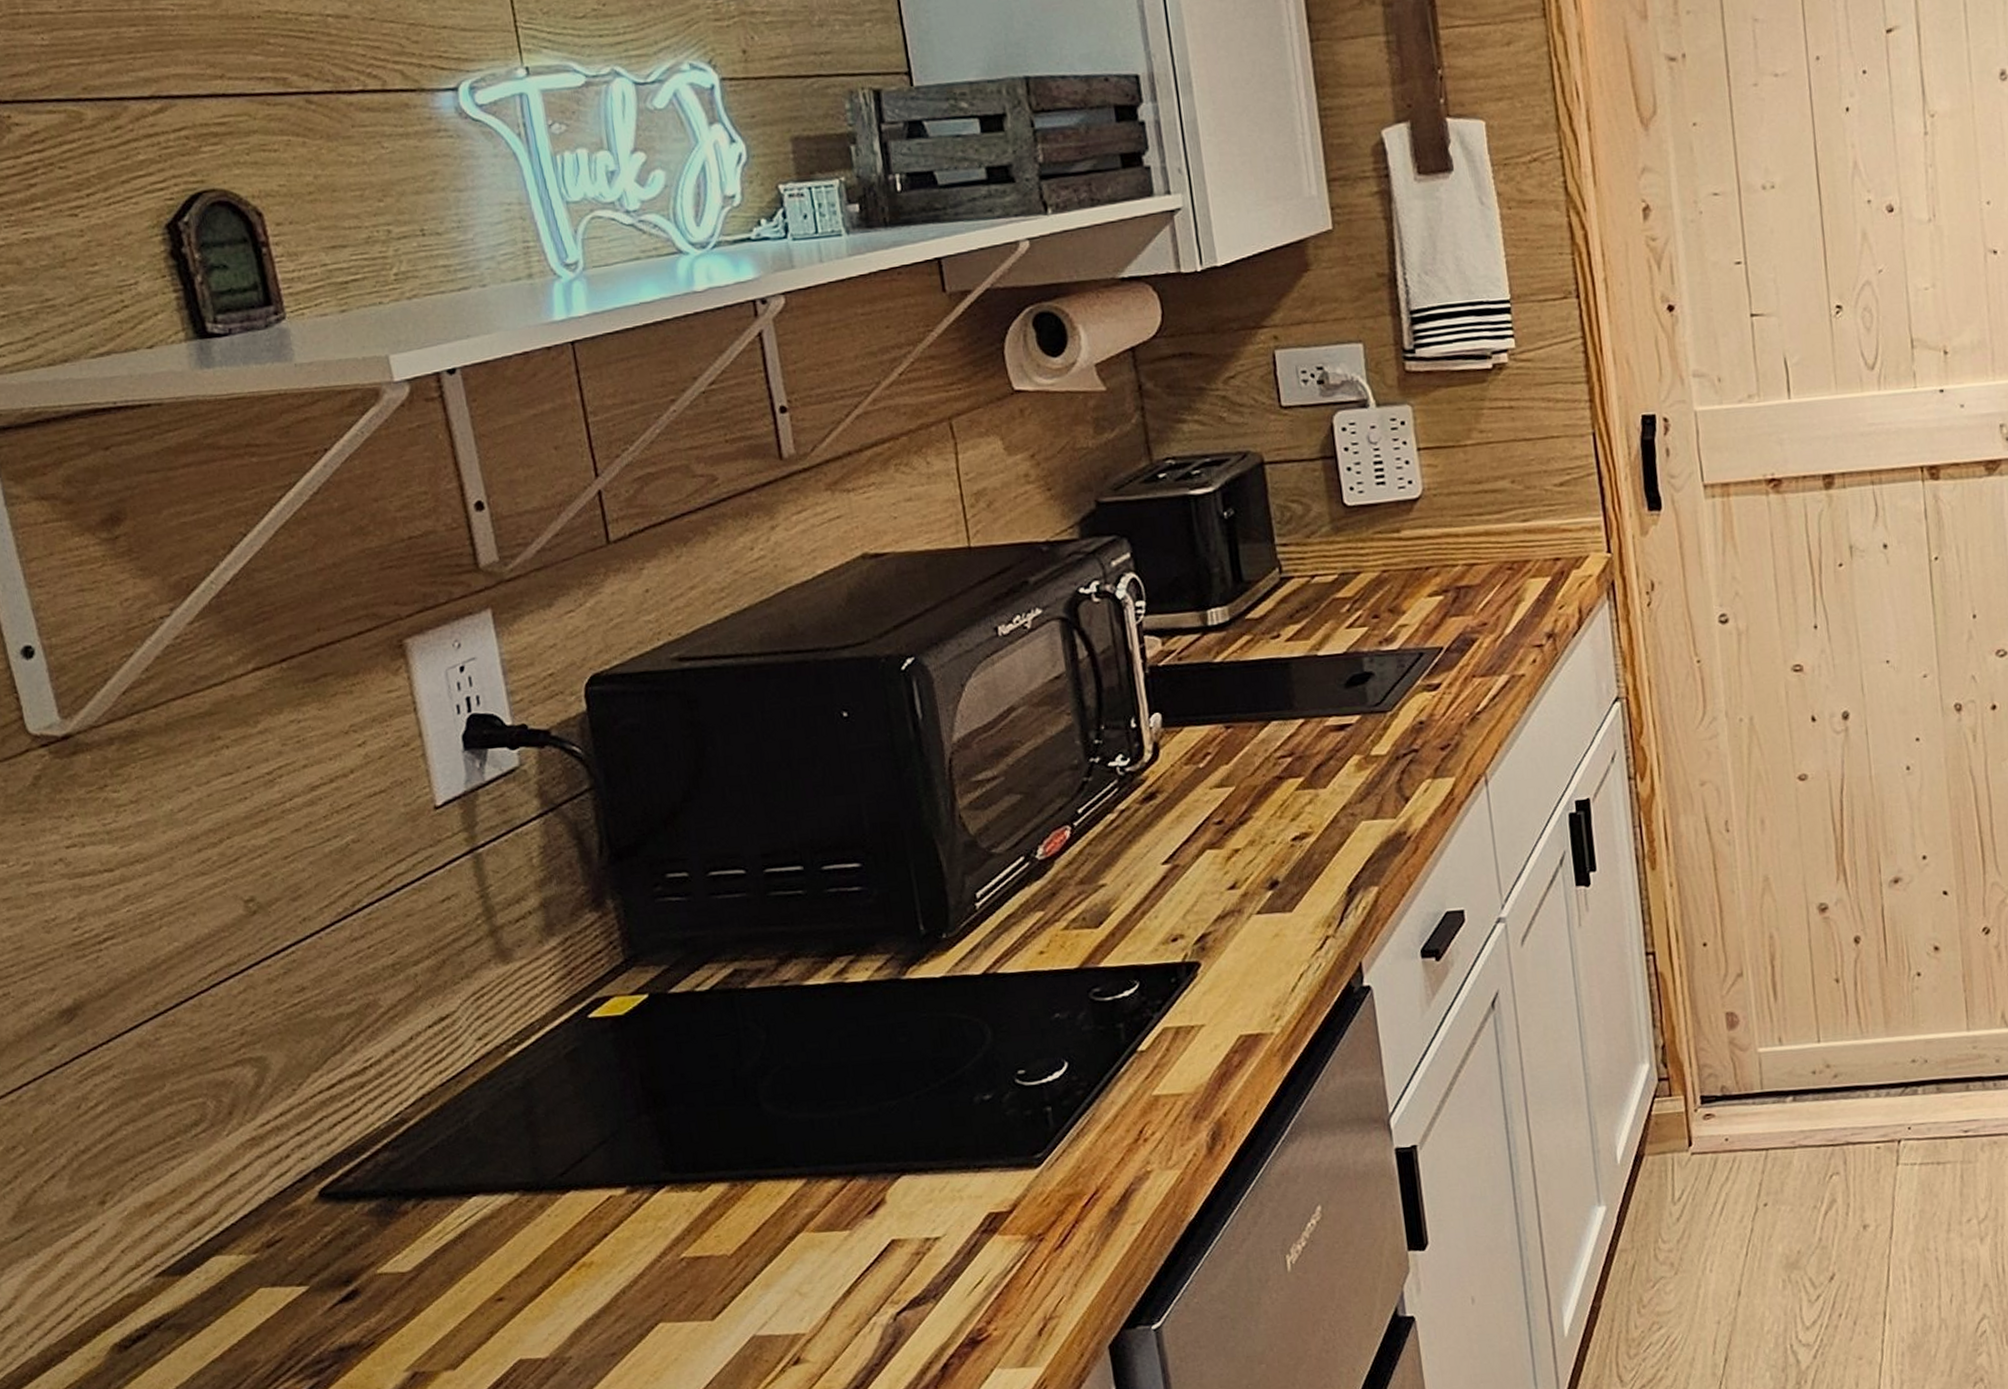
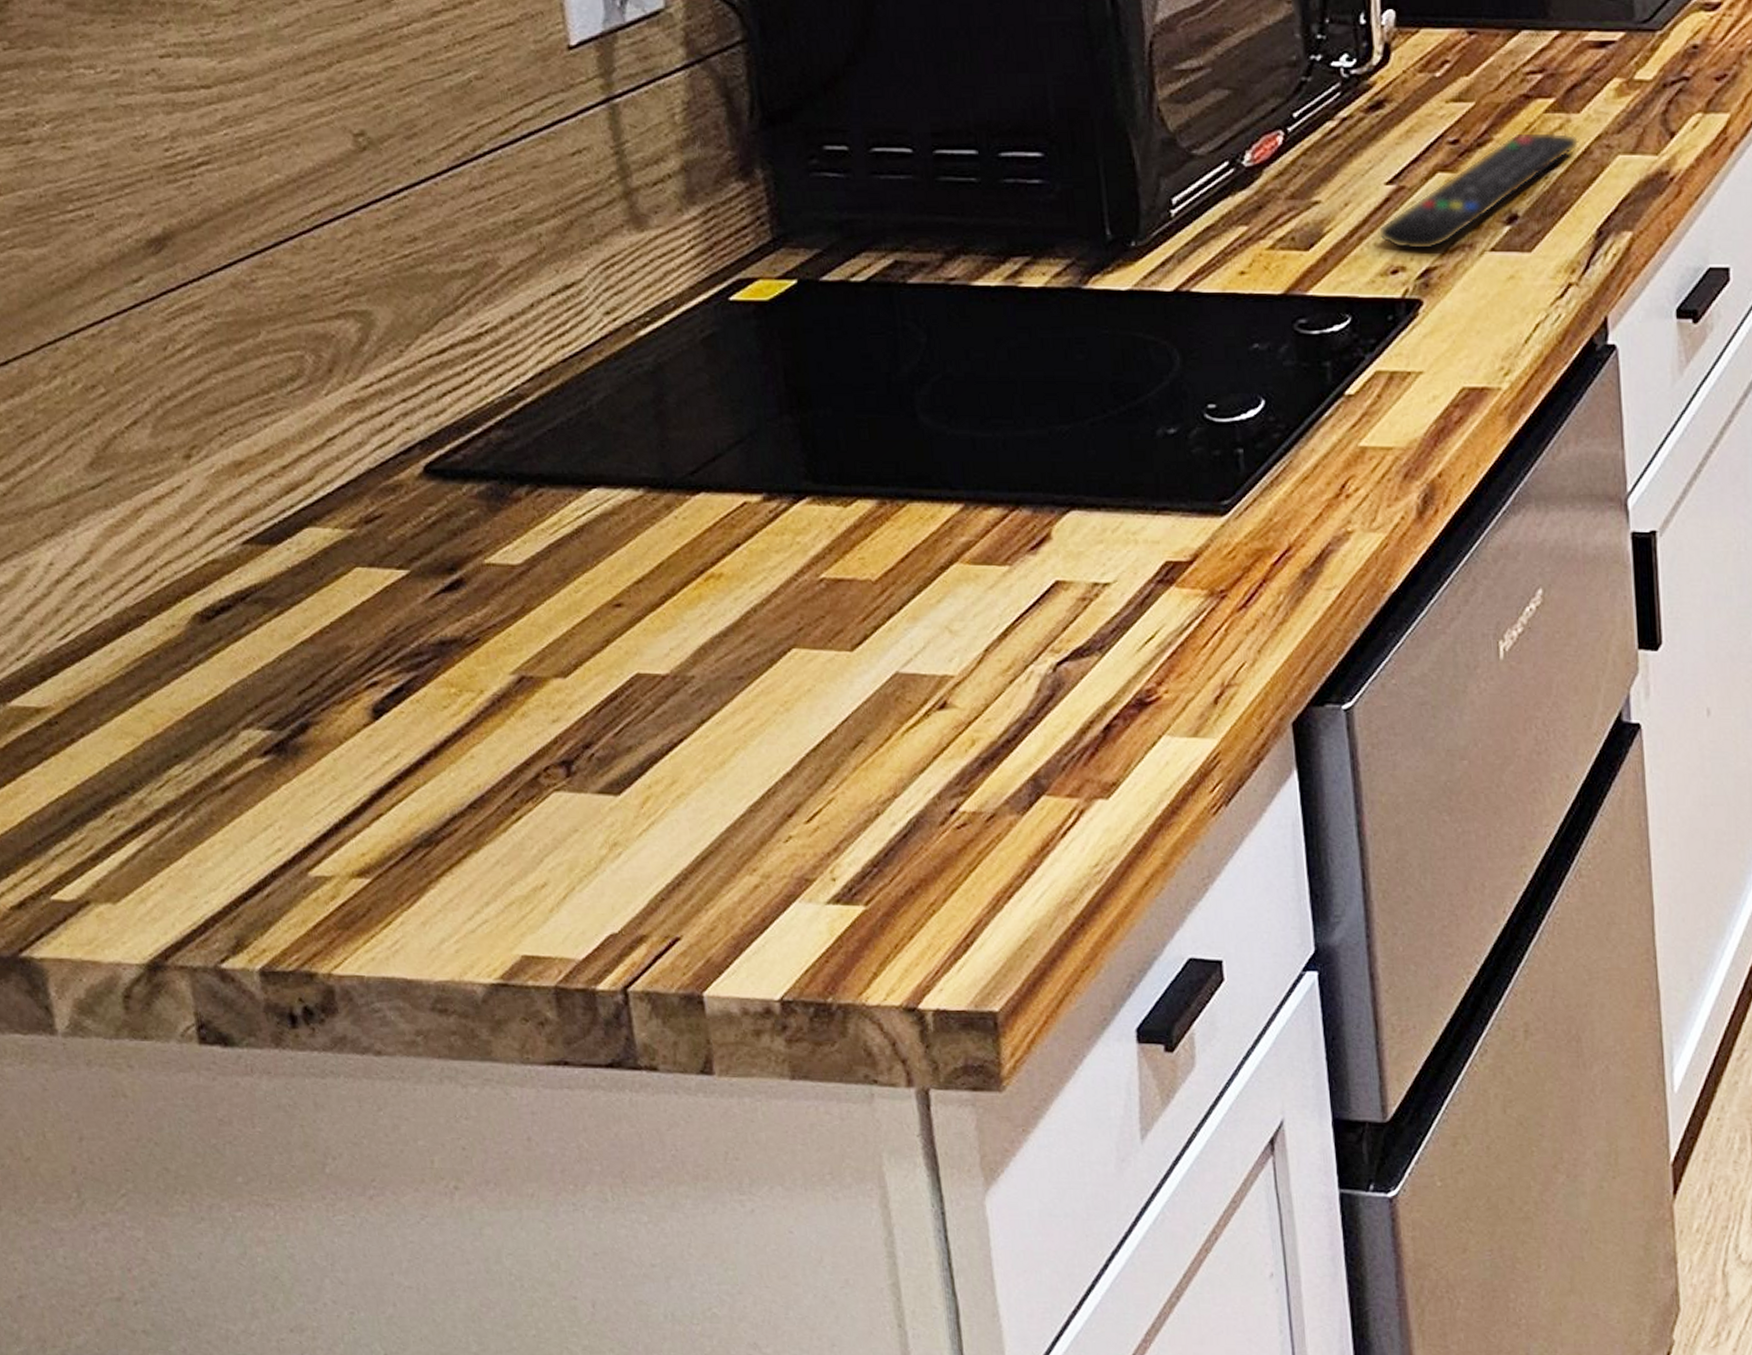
remote control: none [1157,806,1328,920] -> present [1378,131,1580,251]

